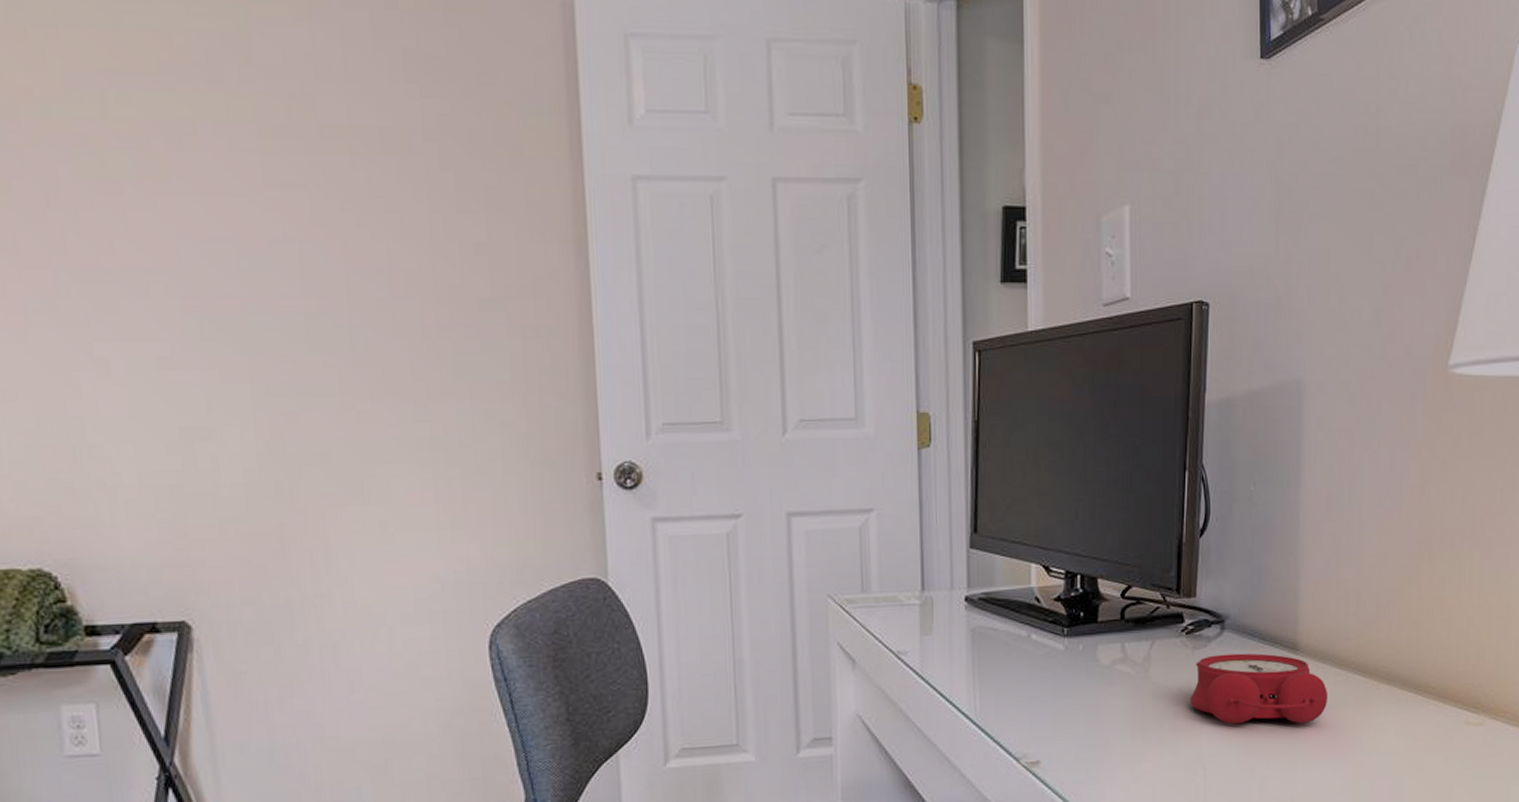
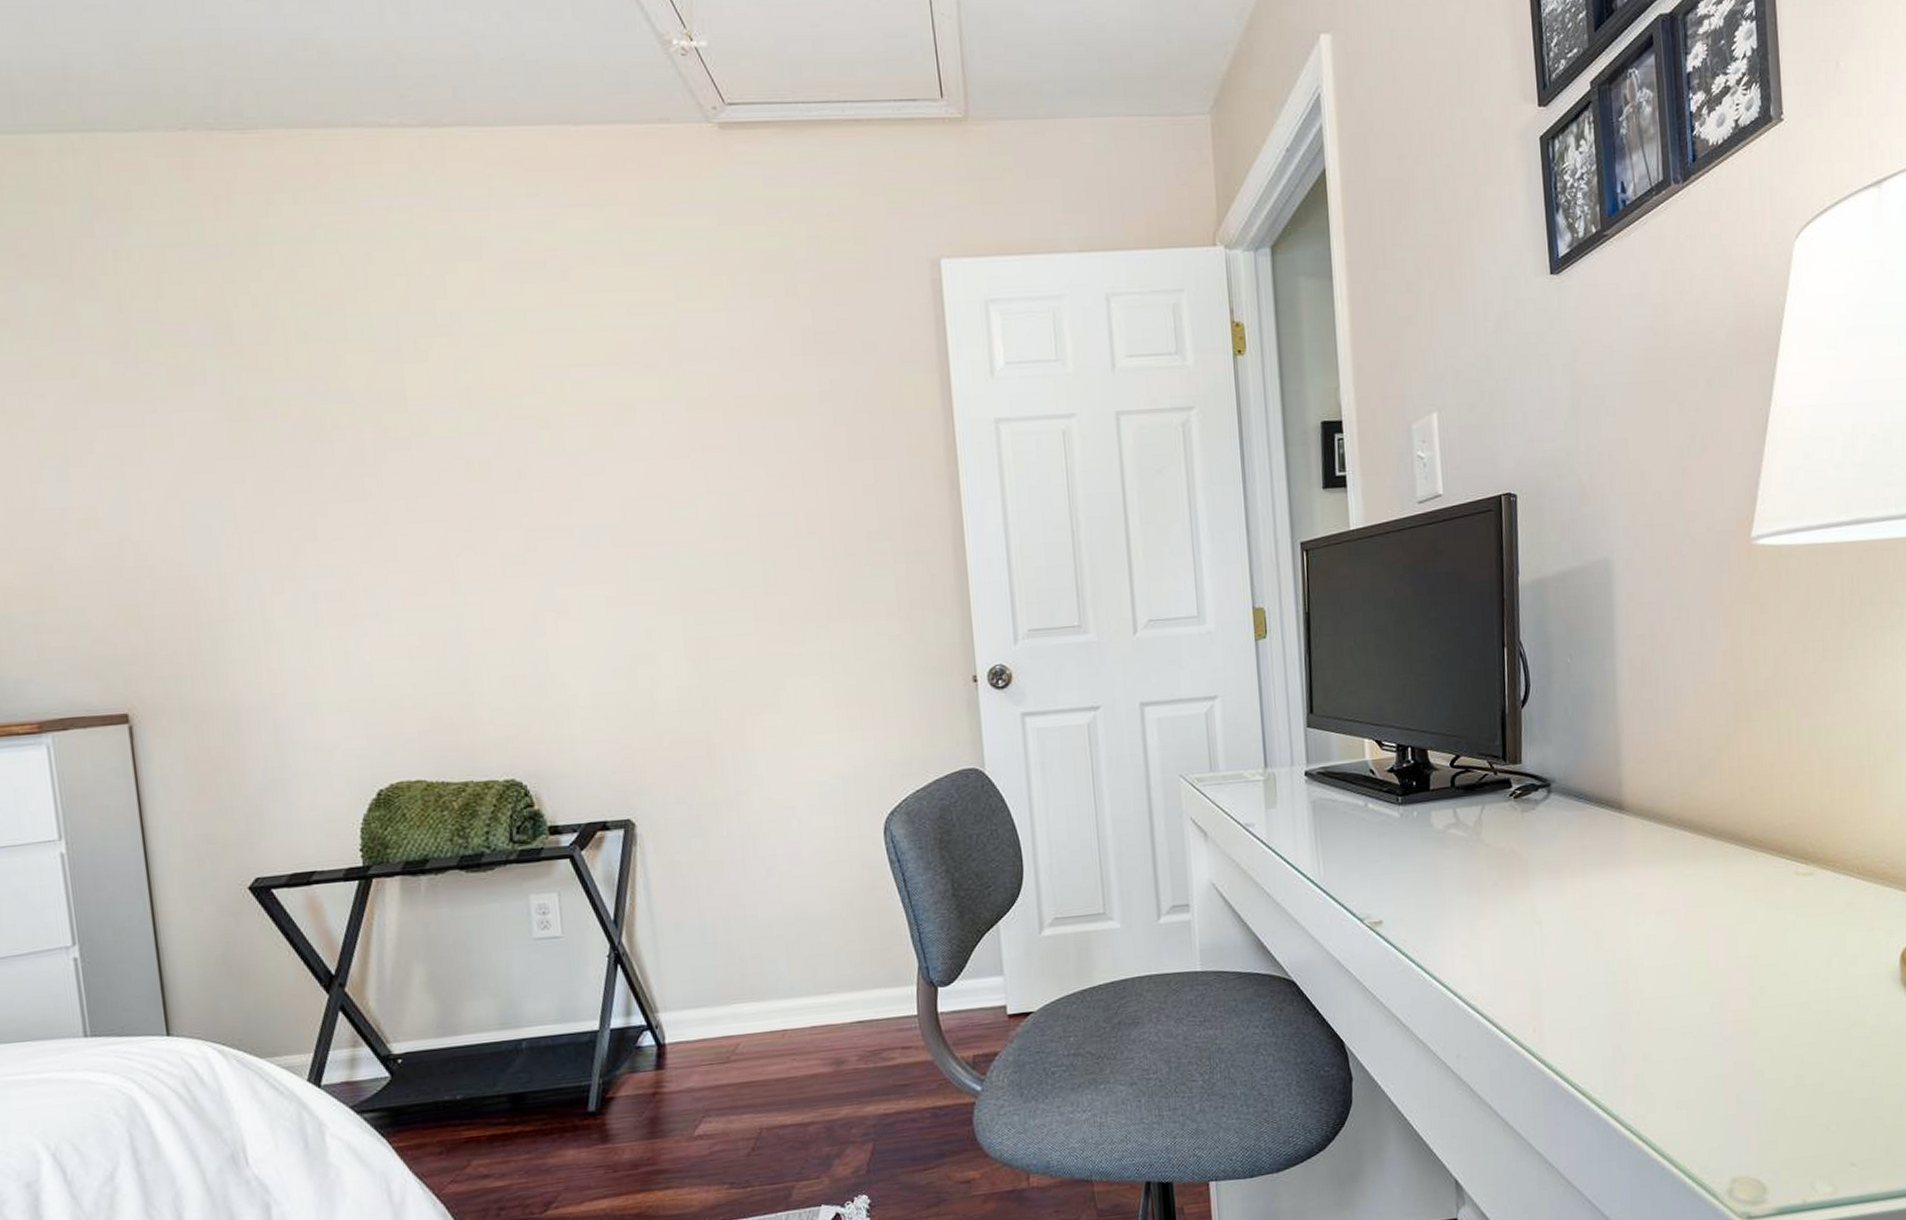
alarm clock: present [1189,653,1328,724] -> none [1521,813,1657,881]

